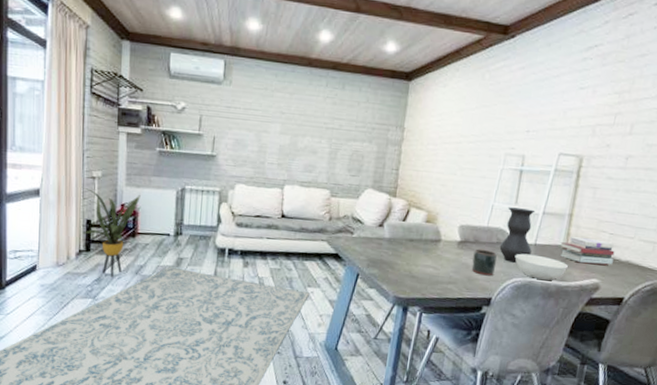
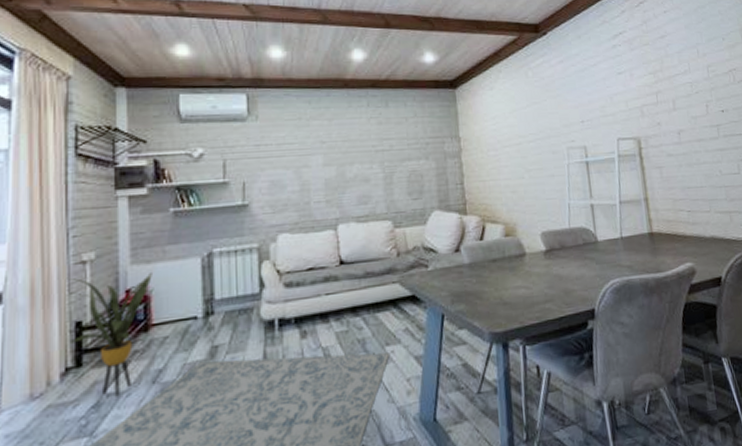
mug: present [471,248,497,276] -> none [563,254,590,285]
vase: present [499,207,536,263] -> none [584,201,620,263]
bowl: present [514,253,568,281] -> none [605,249,660,276]
books: present [559,237,615,266] -> none [645,219,700,249]

